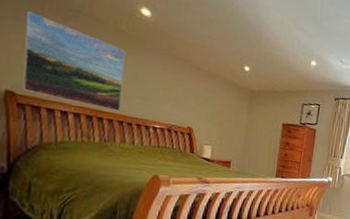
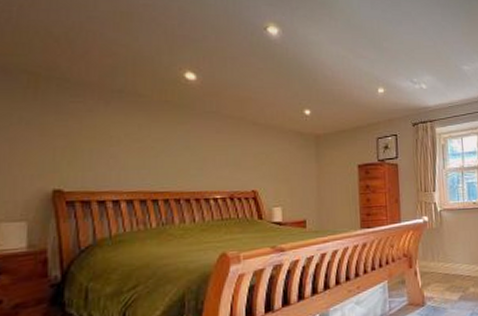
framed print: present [22,11,126,111] -> none [68,102,176,189]

